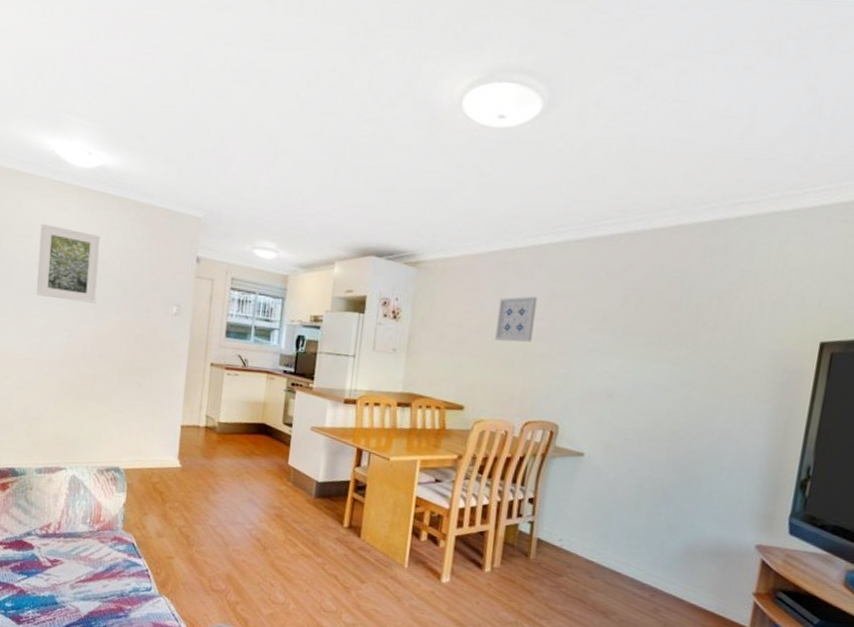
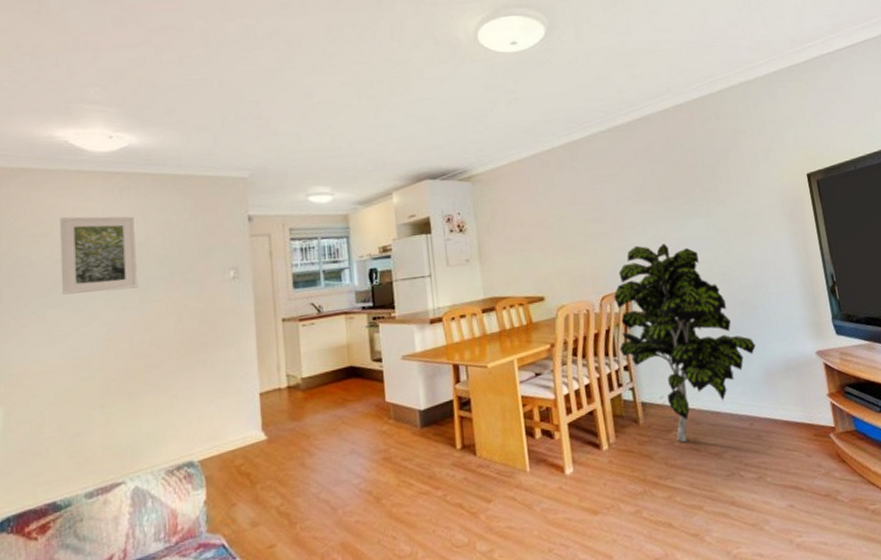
wall art: present [495,296,537,342] -> none [551,185,588,230]
indoor plant: none [529,377,685,590] -> present [614,243,756,443]

